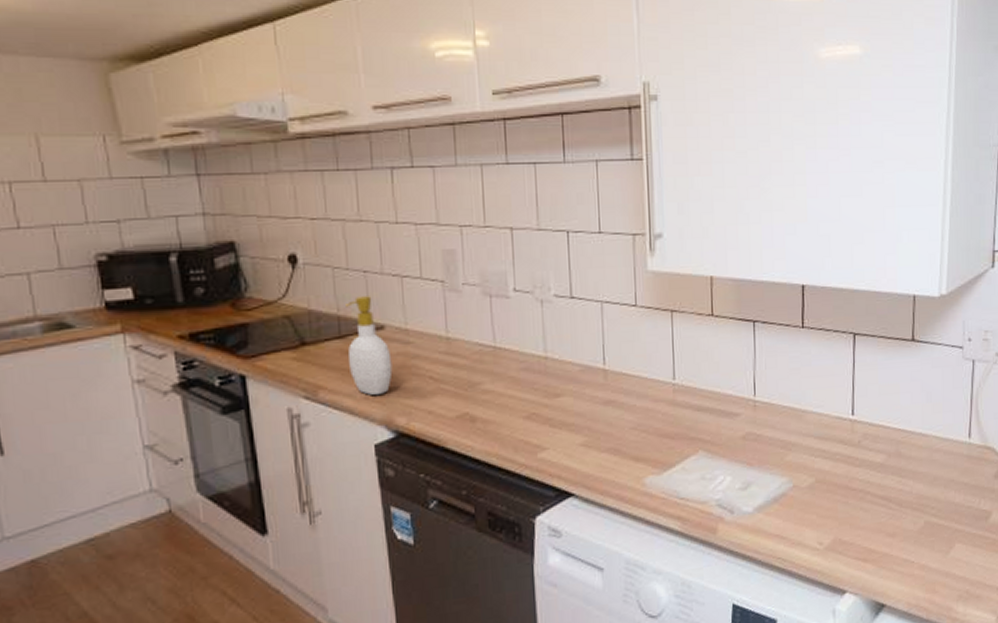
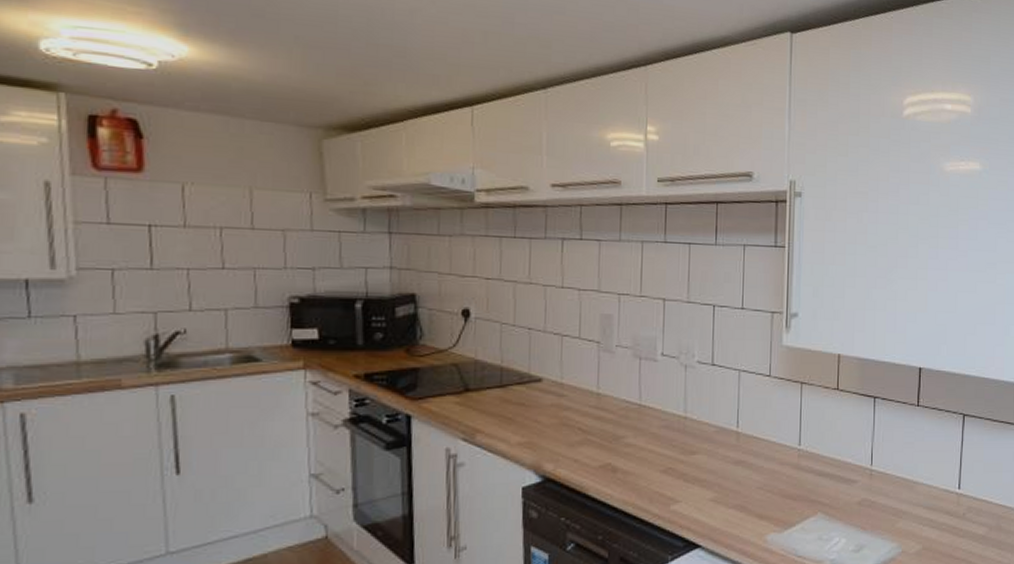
soap bottle: present [346,296,393,396] -> none [507,351,546,442]

